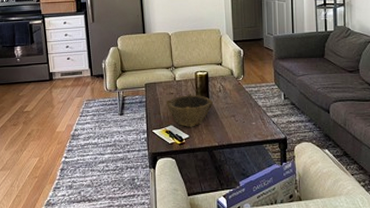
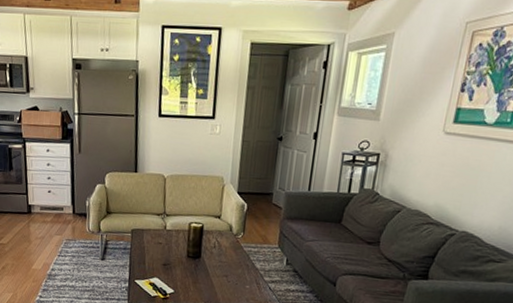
bowl: present [166,94,213,127] -> none [152,246,205,283]

